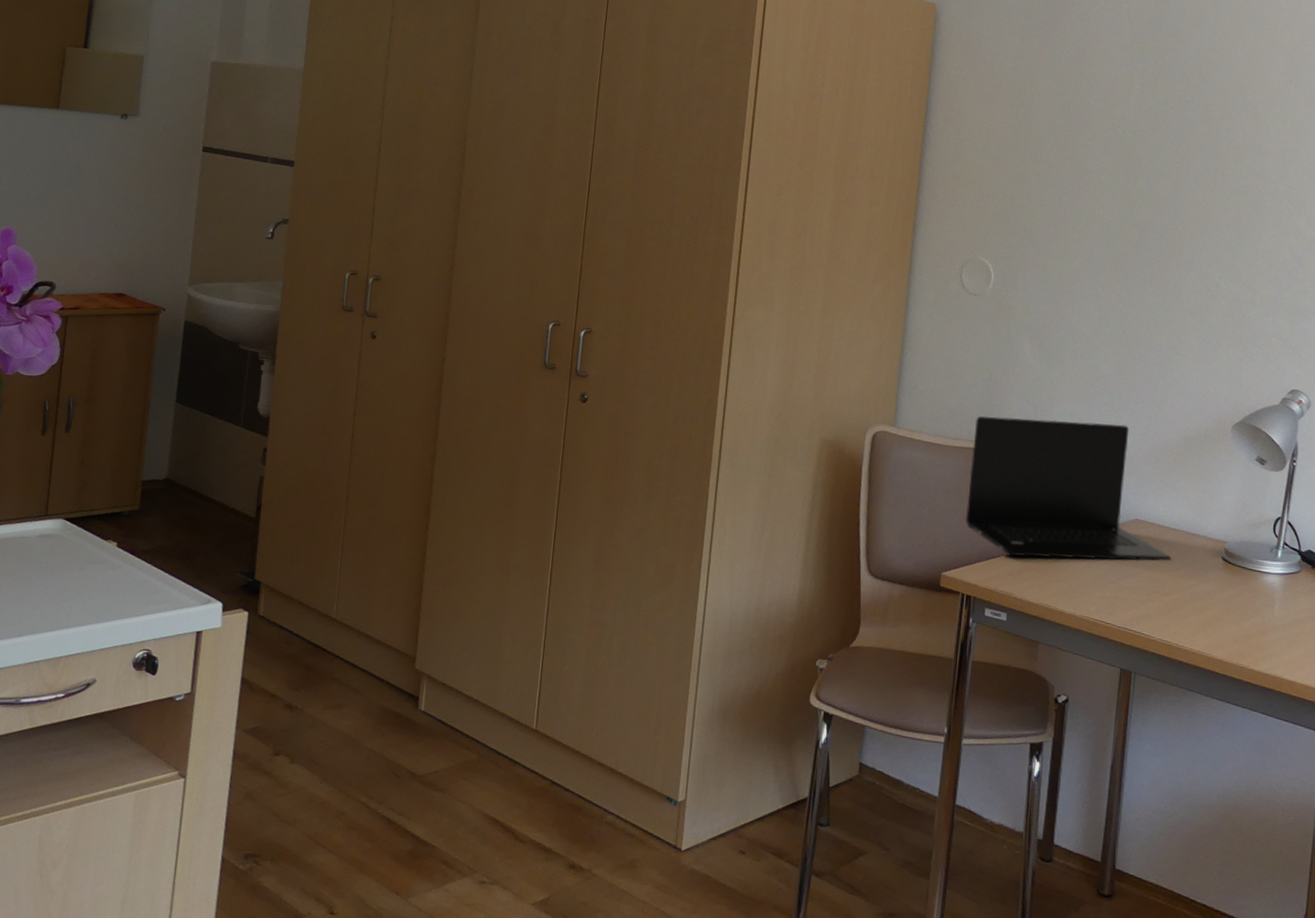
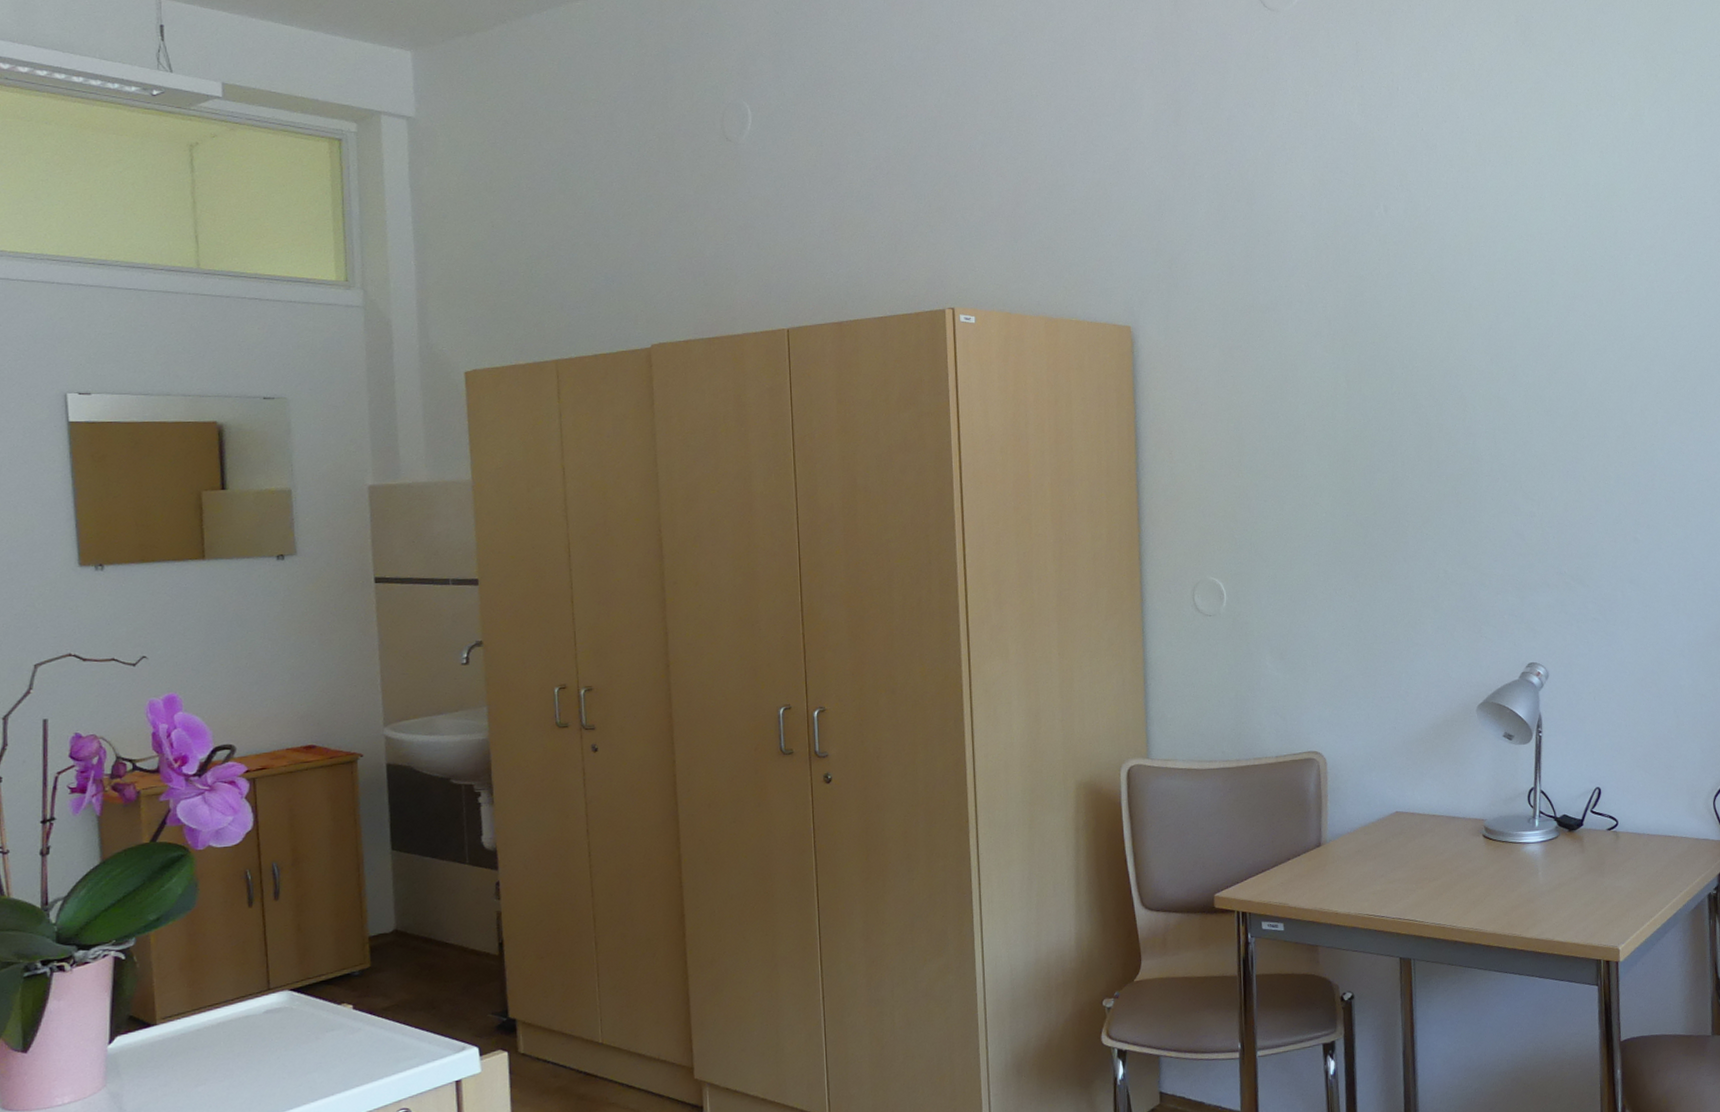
laptop: present [965,415,1171,561] -> none [1227,722,1435,867]

